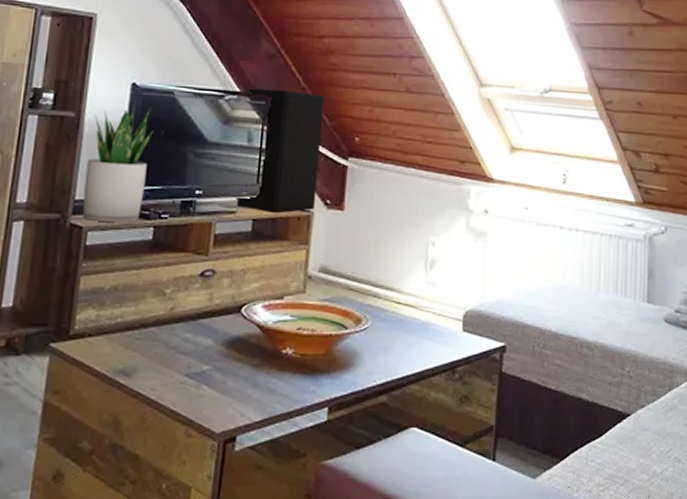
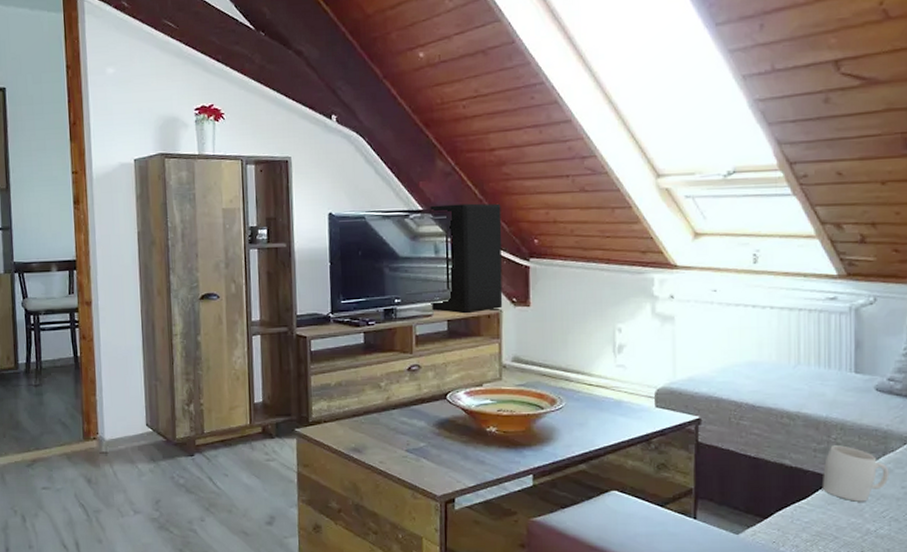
planter: present [82,105,154,224] -> none [301,231,352,332]
mug: none [615,379,674,441] -> present [821,445,889,502]

